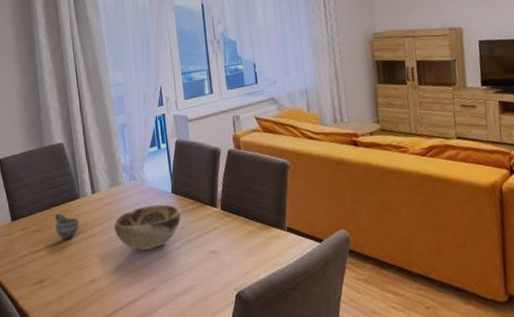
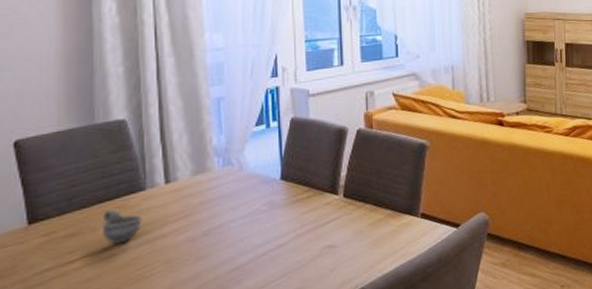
decorative bowl: present [114,204,181,250] -> none [196,193,291,251]

